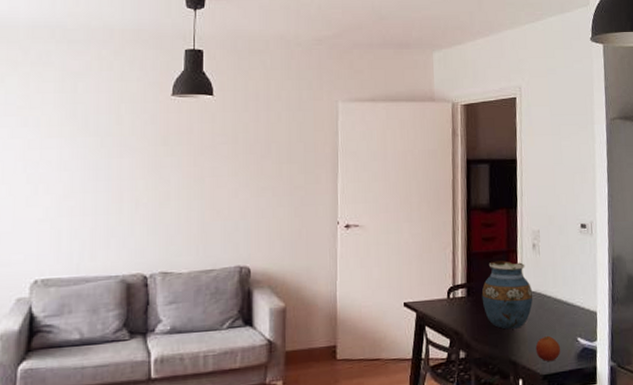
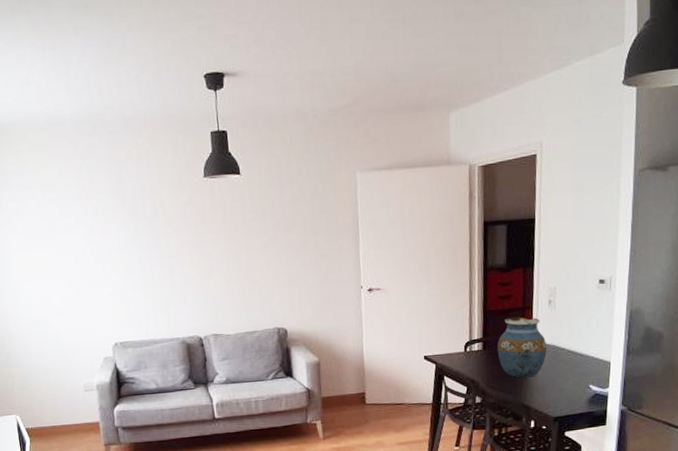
fruit: present [535,335,561,362] -> none [548,383,573,406]

